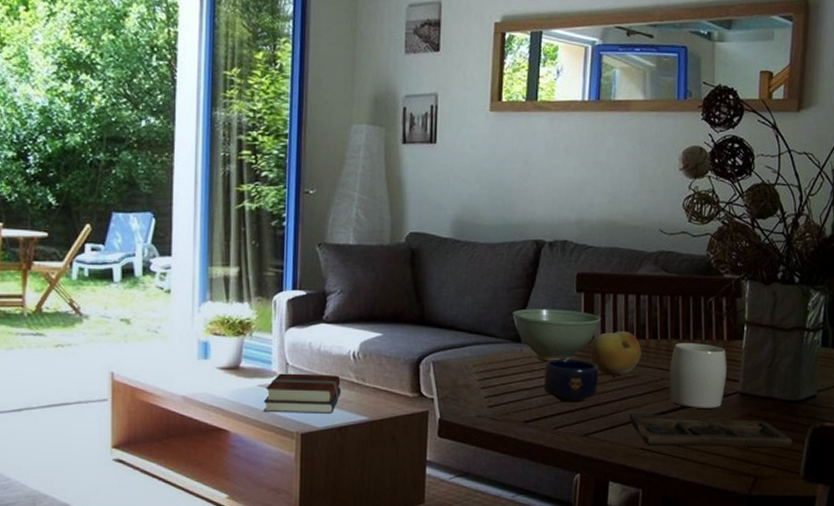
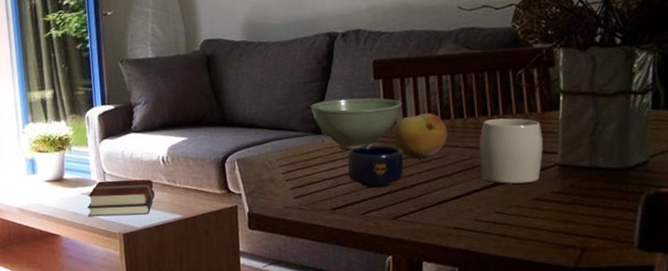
decorative tray: present [629,414,793,448] -> none [439,191,623,224]

